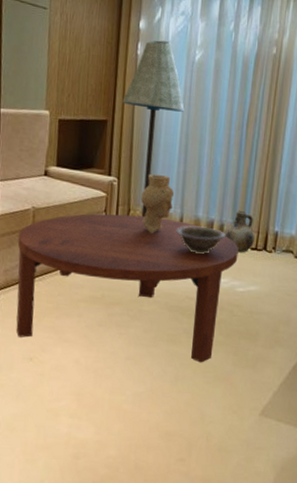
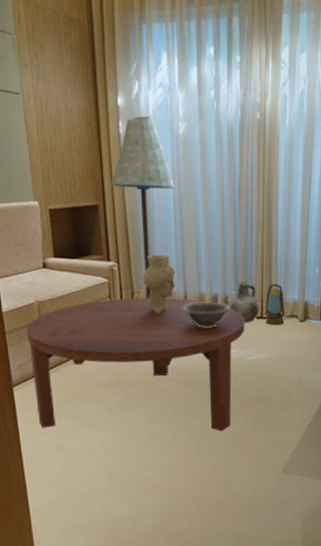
lantern: none [260,215,282,259] -> present [266,283,285,326]

